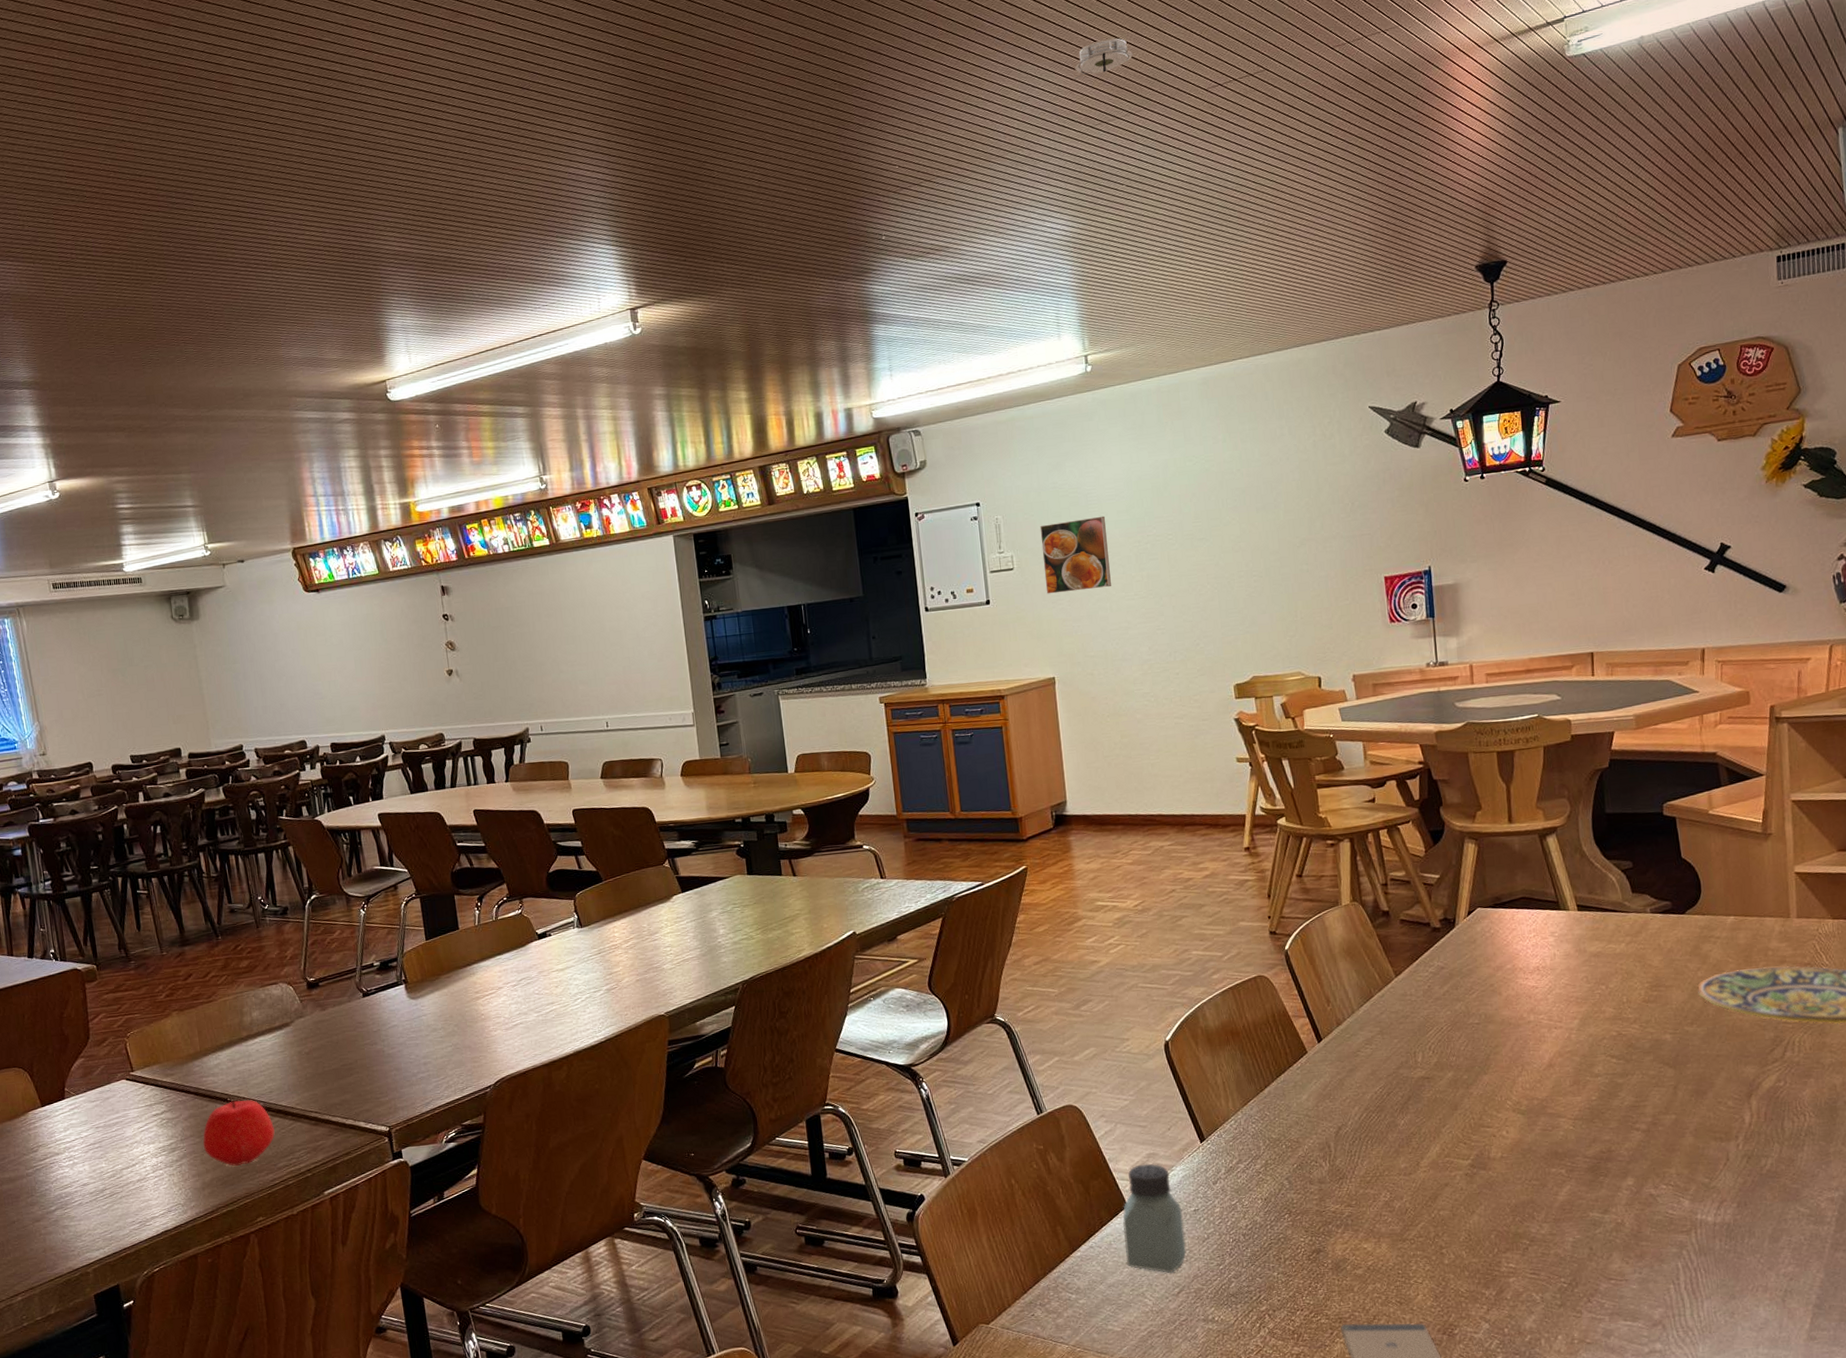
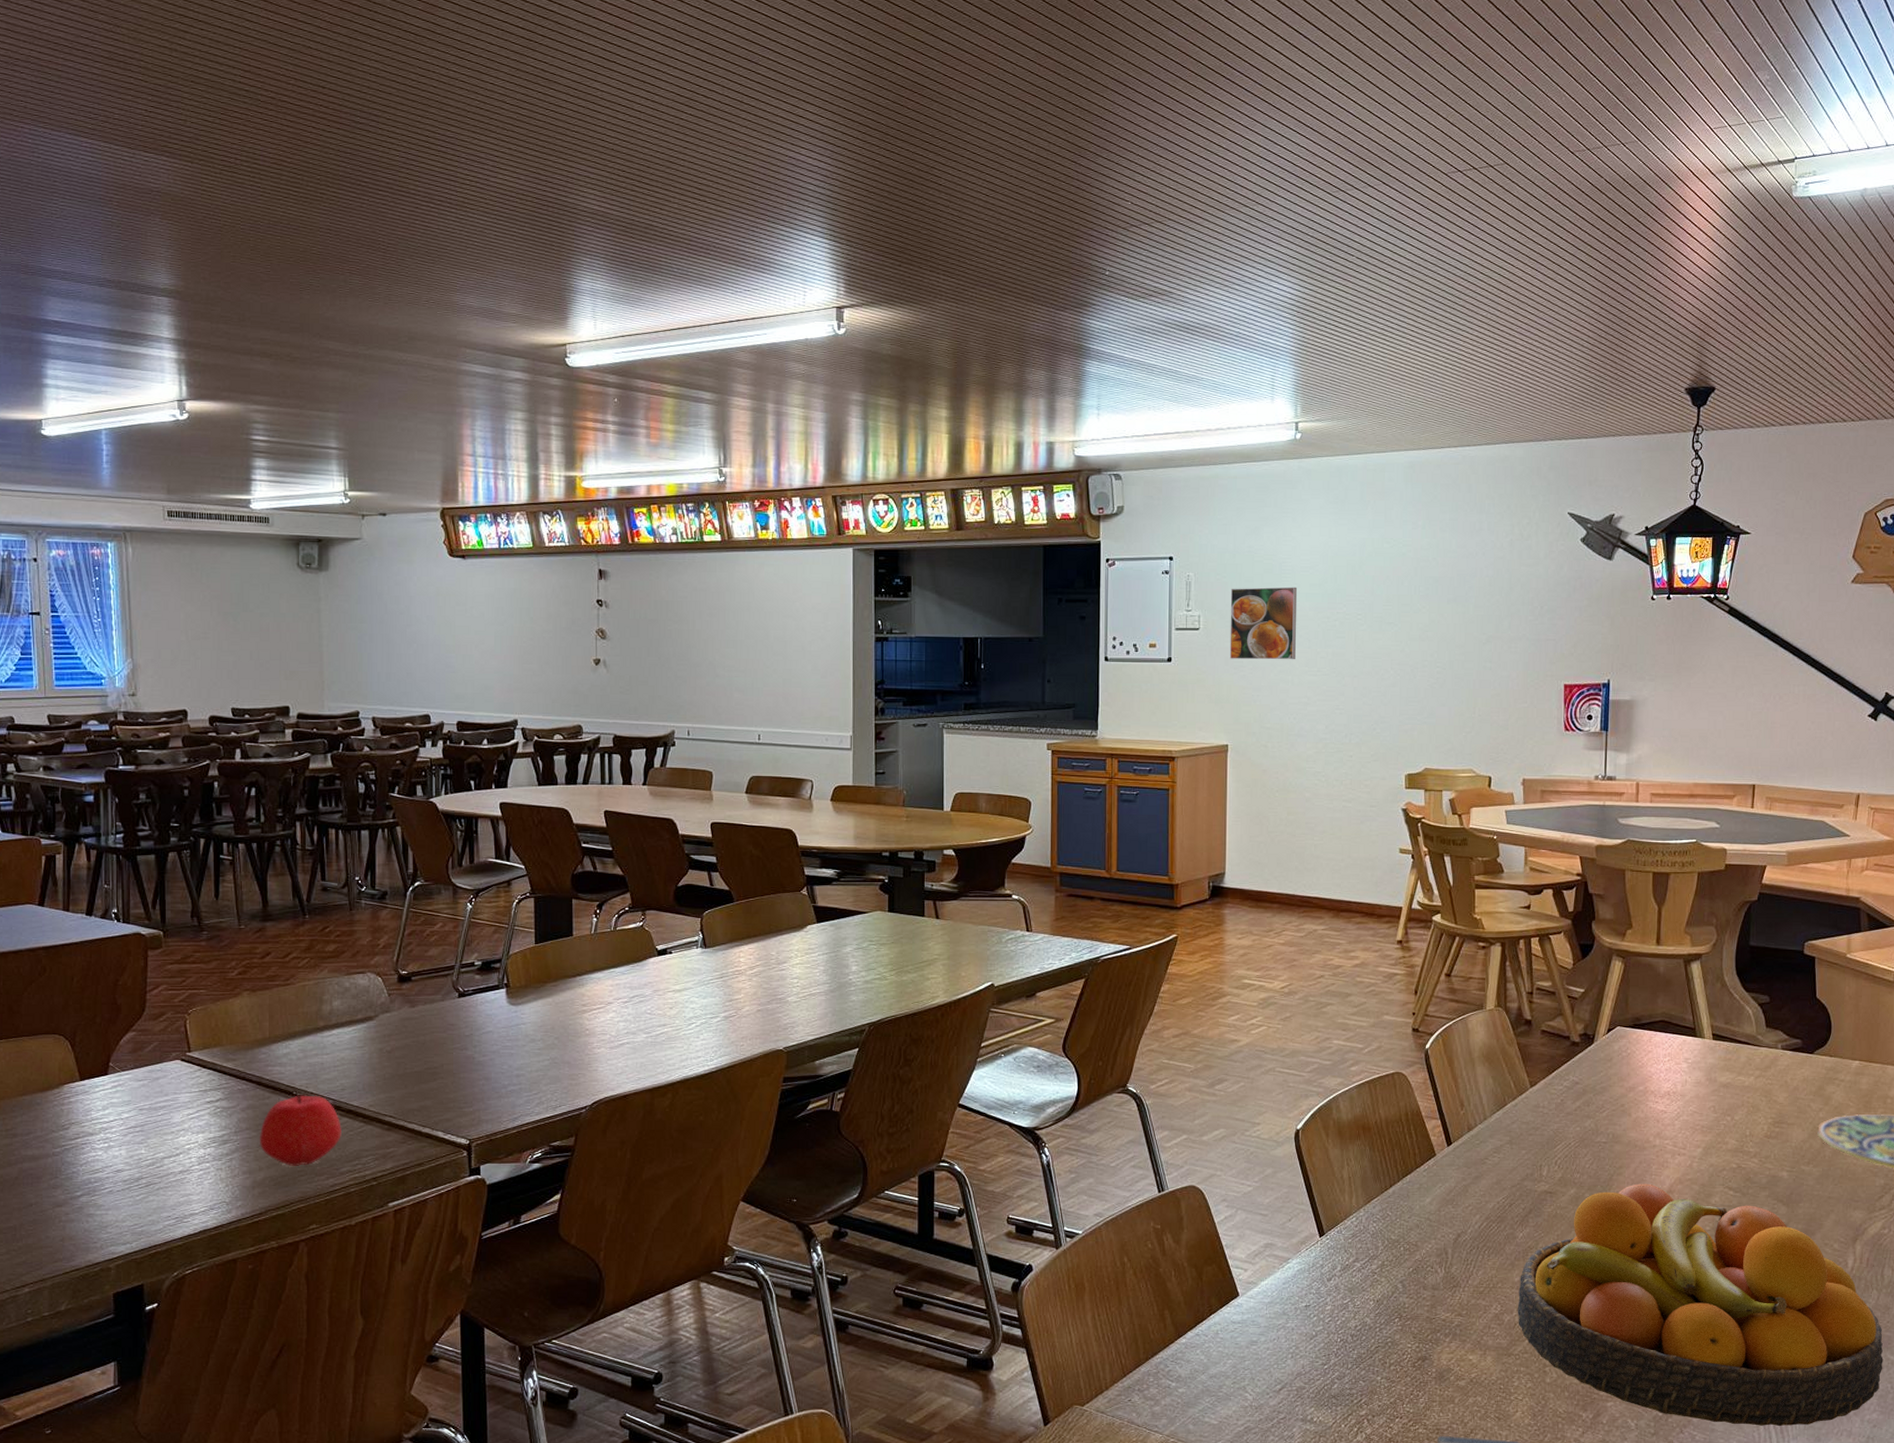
smoke detector: present [1074,38,1134,80] -> none [1317,107,1379,143]
saltshaker: present [1123,1163,1186,1273] -> none [1231,1254,1293,1368]
fruit bowl: none [1406,1059,1794,1289] -> present [1517,1183,1883,1426]

